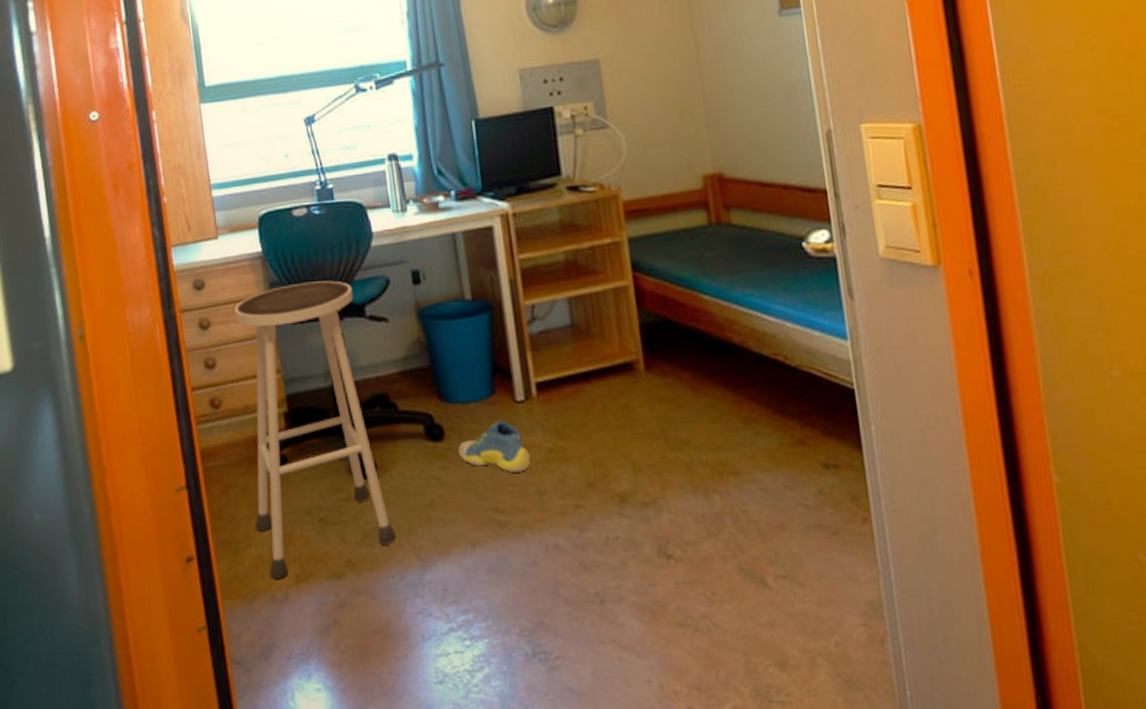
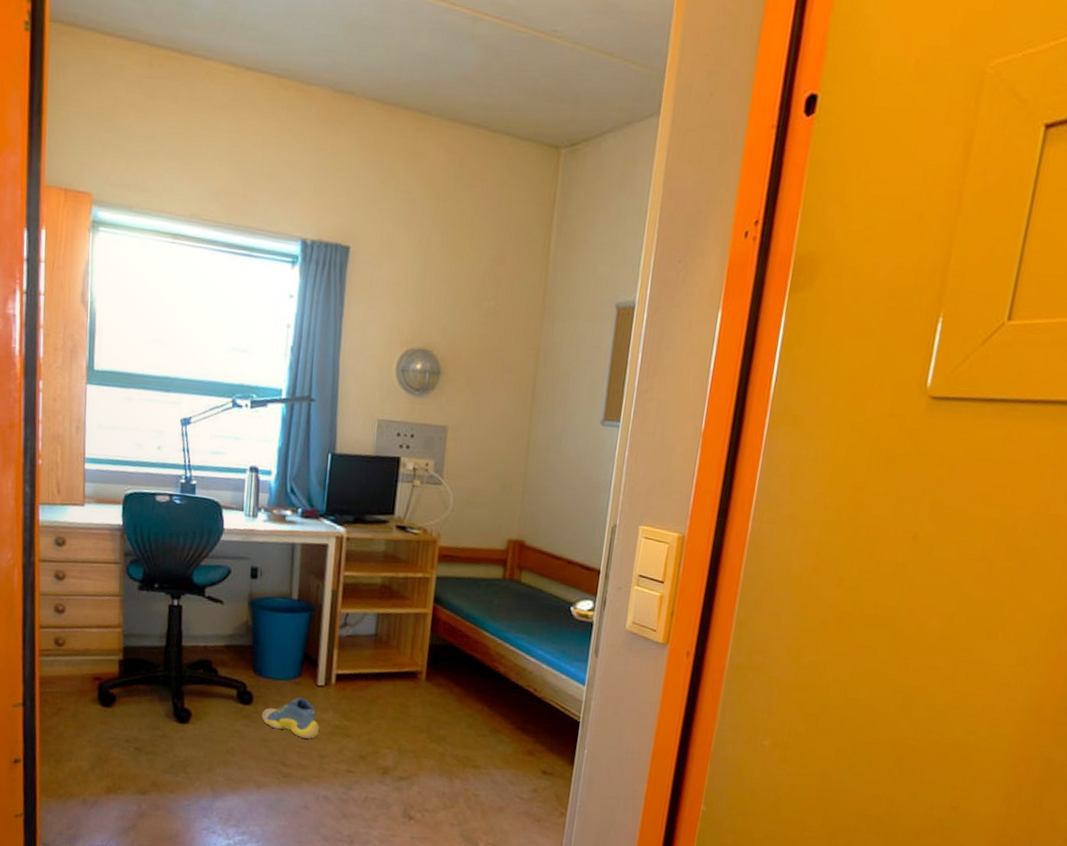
stool: present [234,280,397,579] -> none [78,557,198,788]

